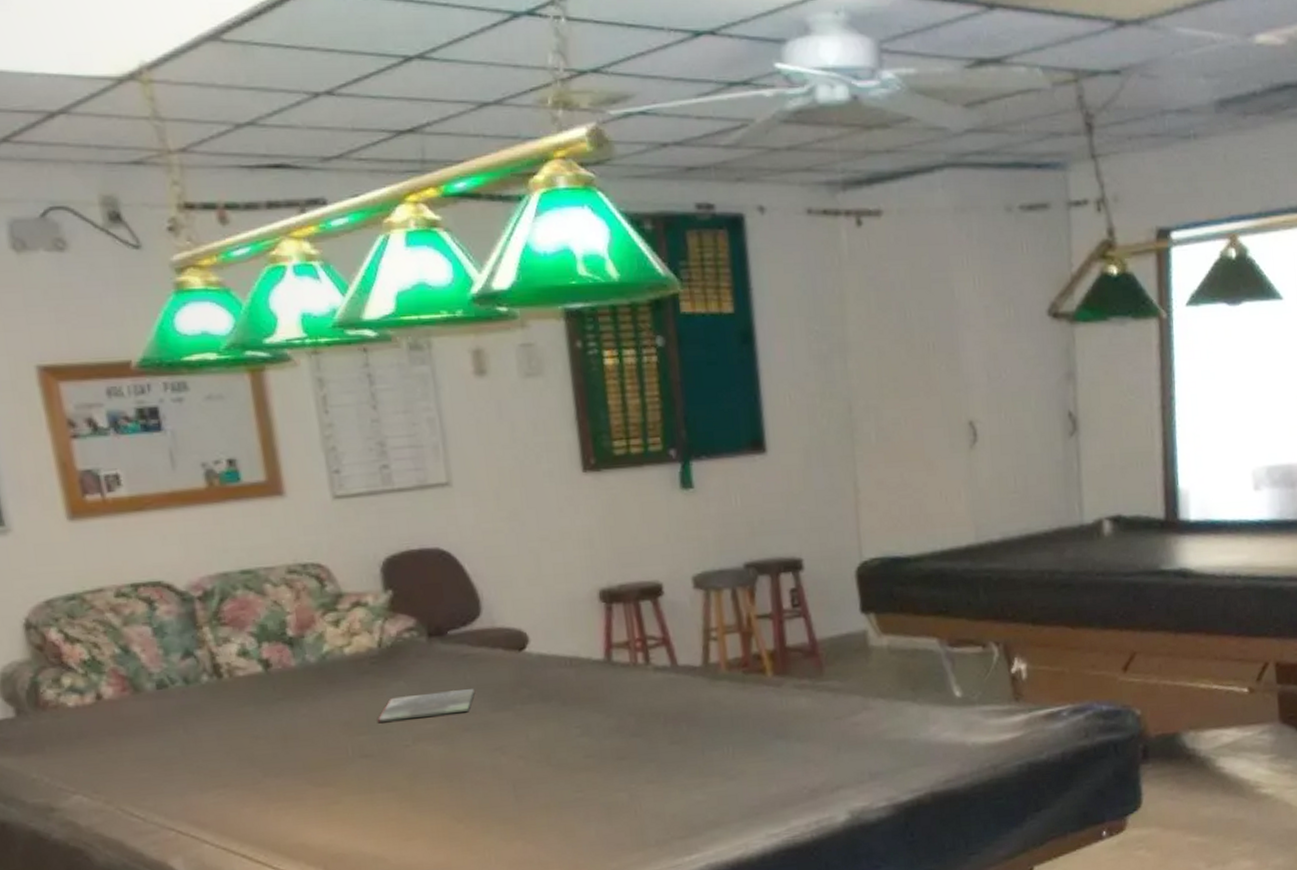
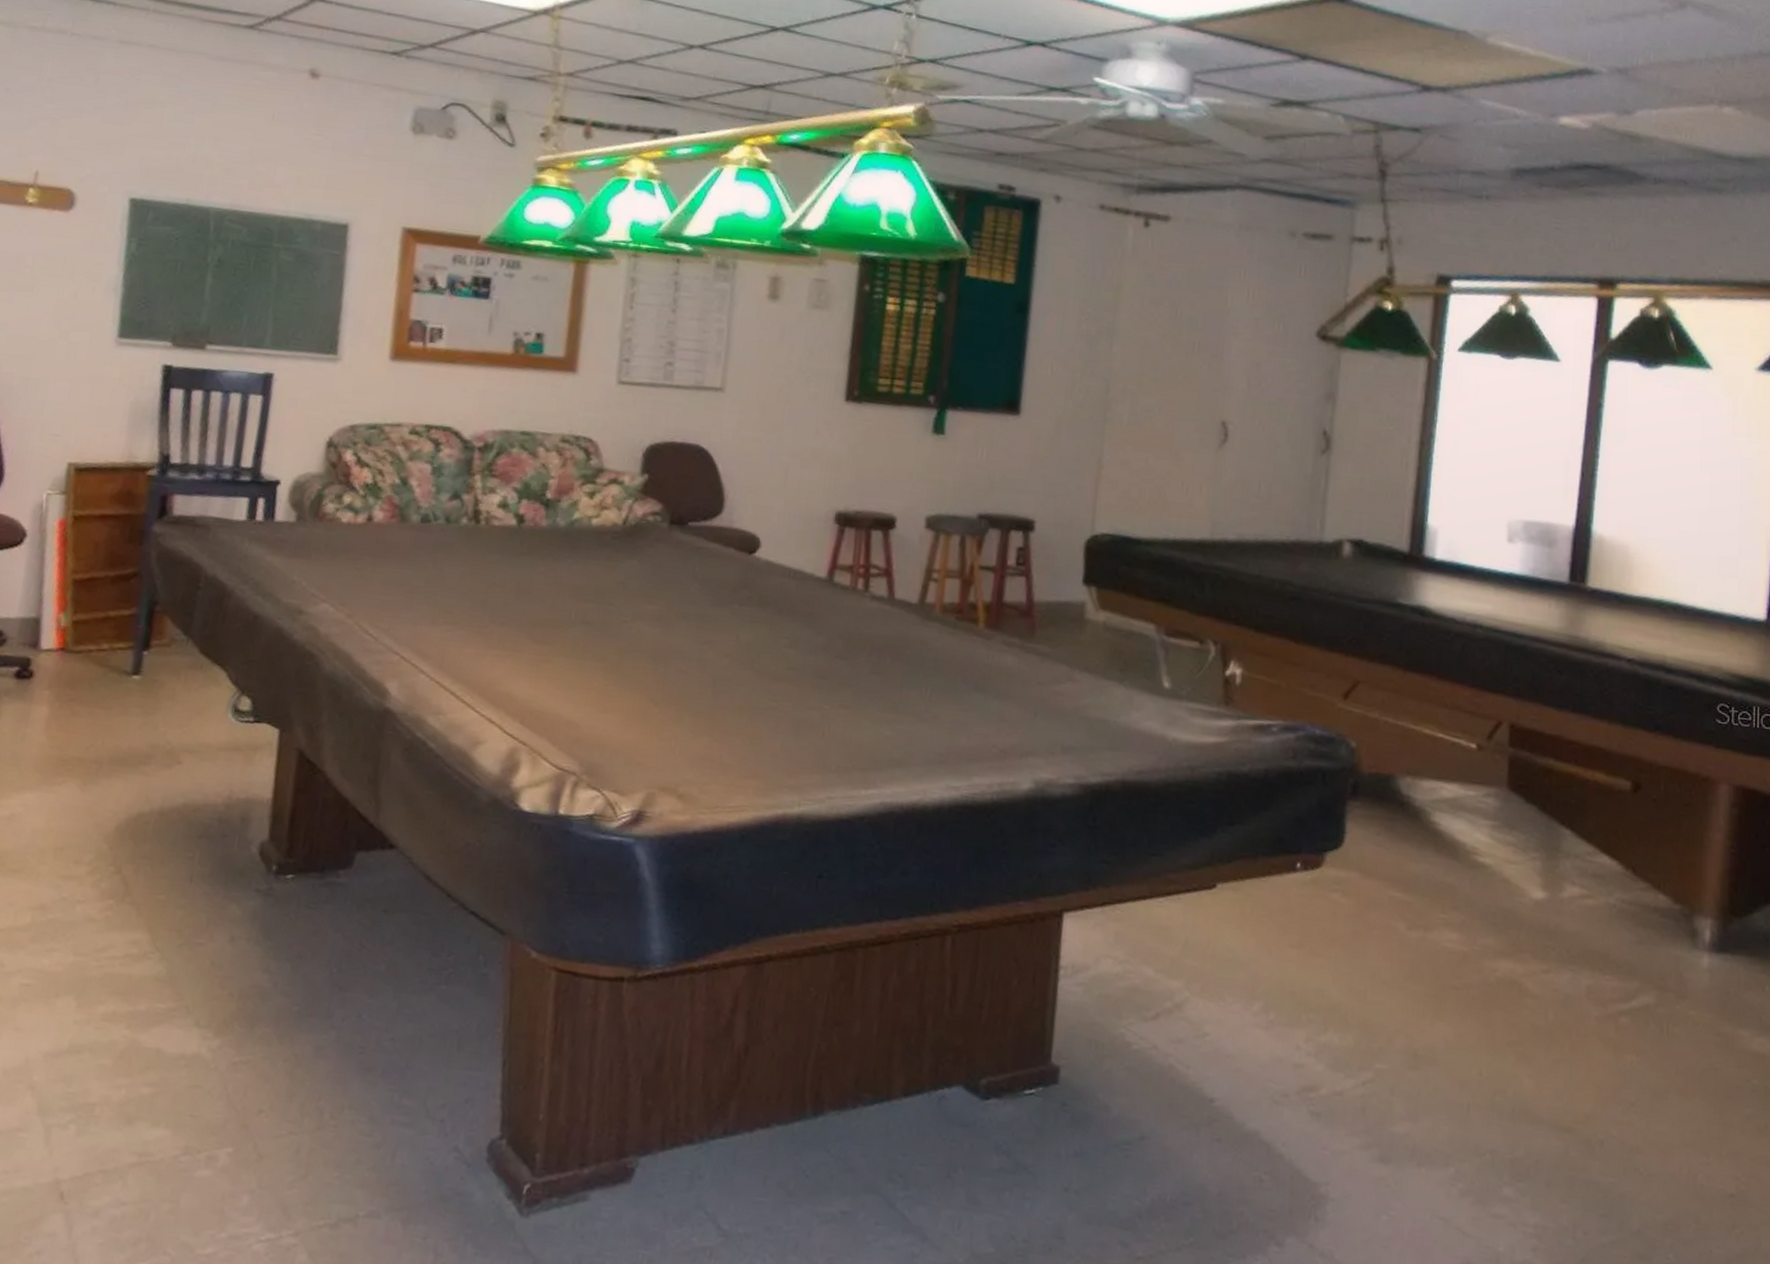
magazine: present [378,689,474,722] -> none [605,573,699,602]

